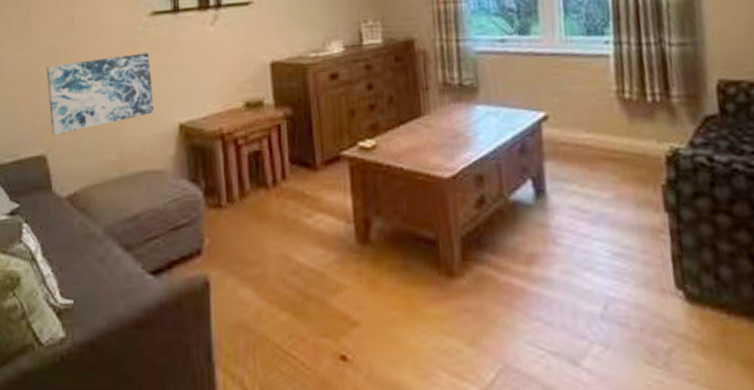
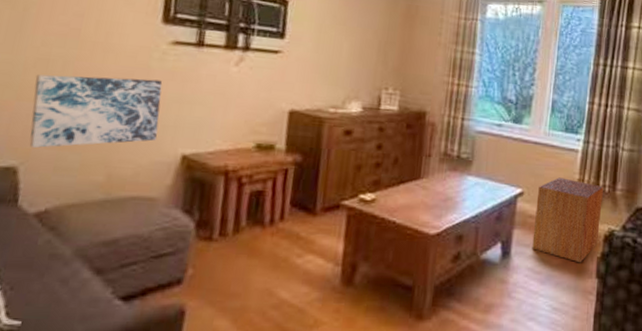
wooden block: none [566,91,659,195] -> present [532,177,604,263]

